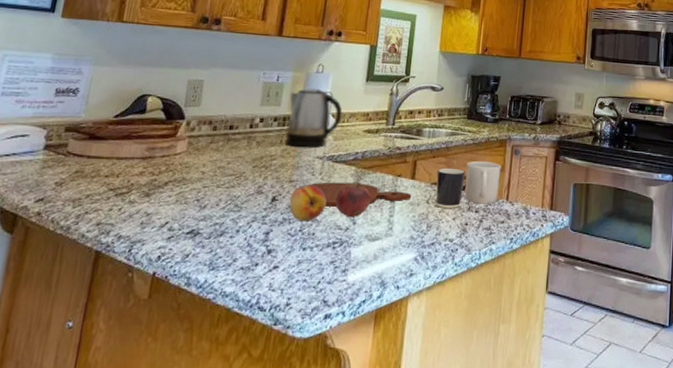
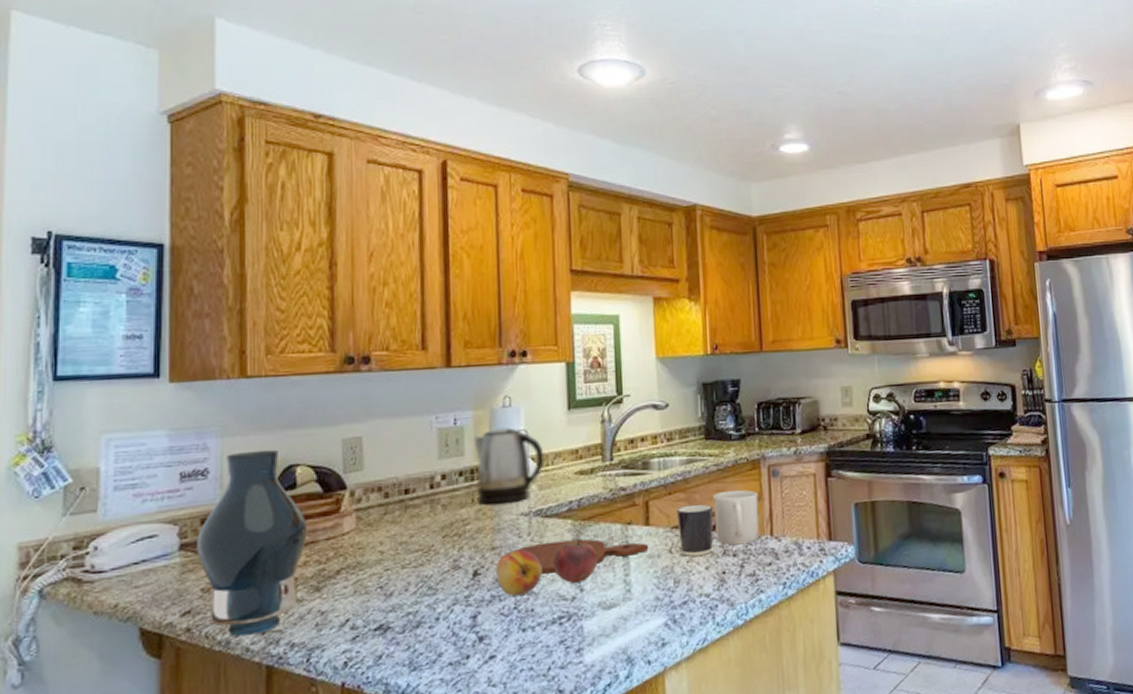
vase: none [57,79,149,224] -> present [197,449,308,637]

